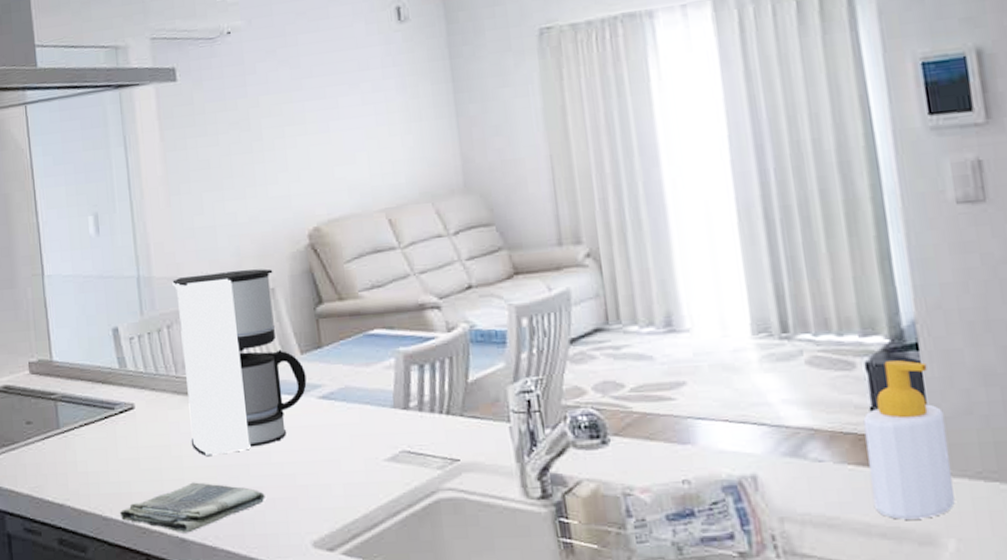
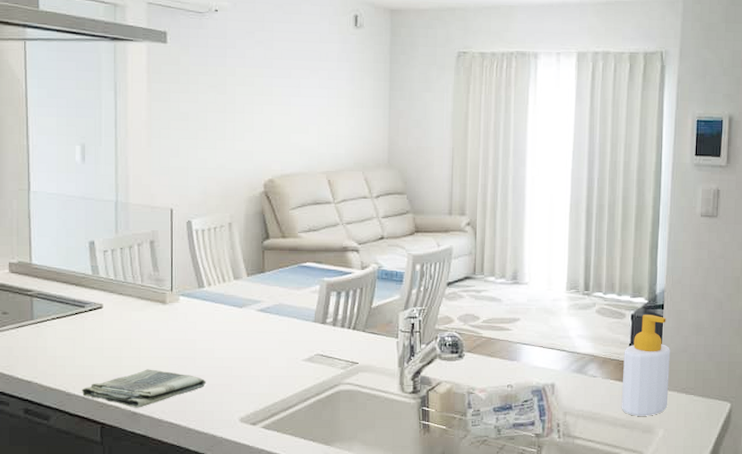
coffee maker: present [172,269,307,457] -> none [146,205,249,350]

